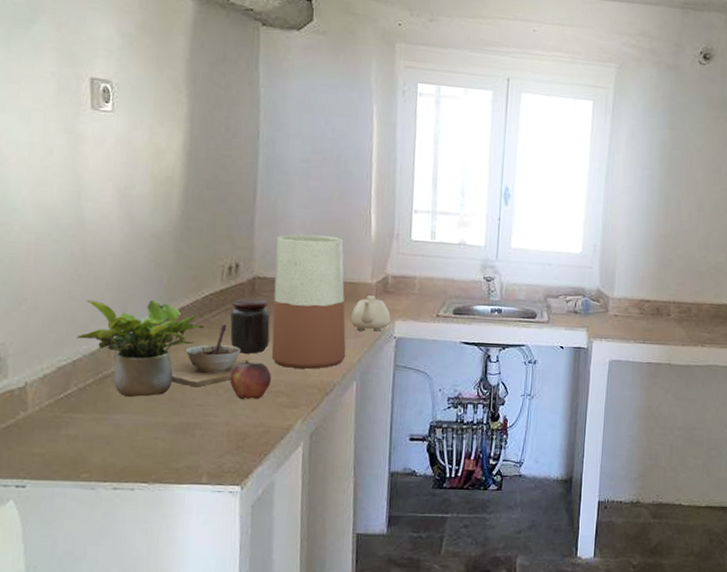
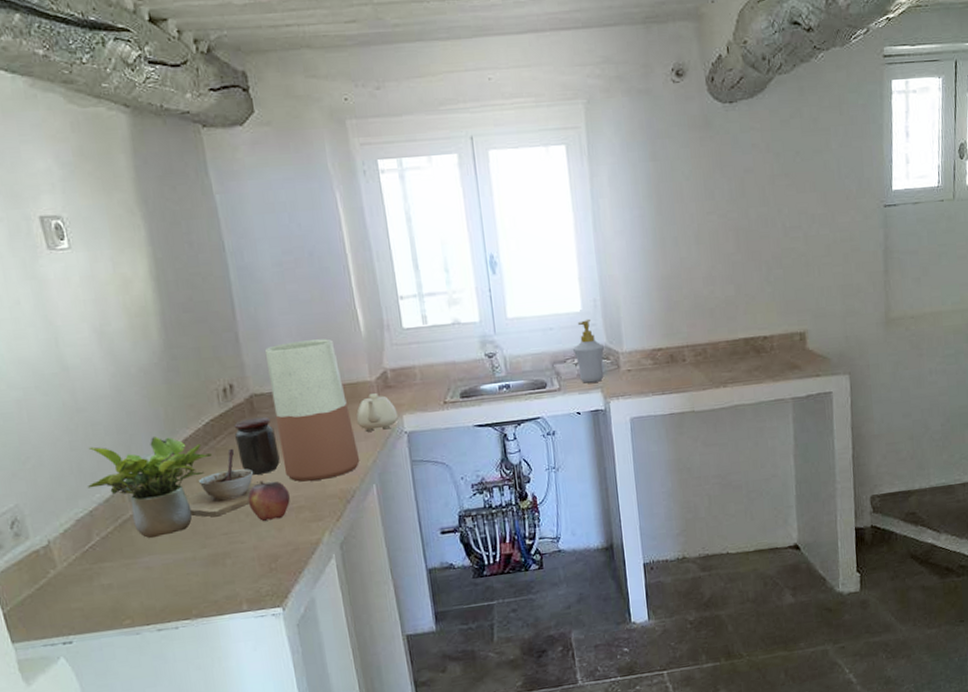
soap bottle: none [566,261,597,321] -> present [572,318,605,383]

